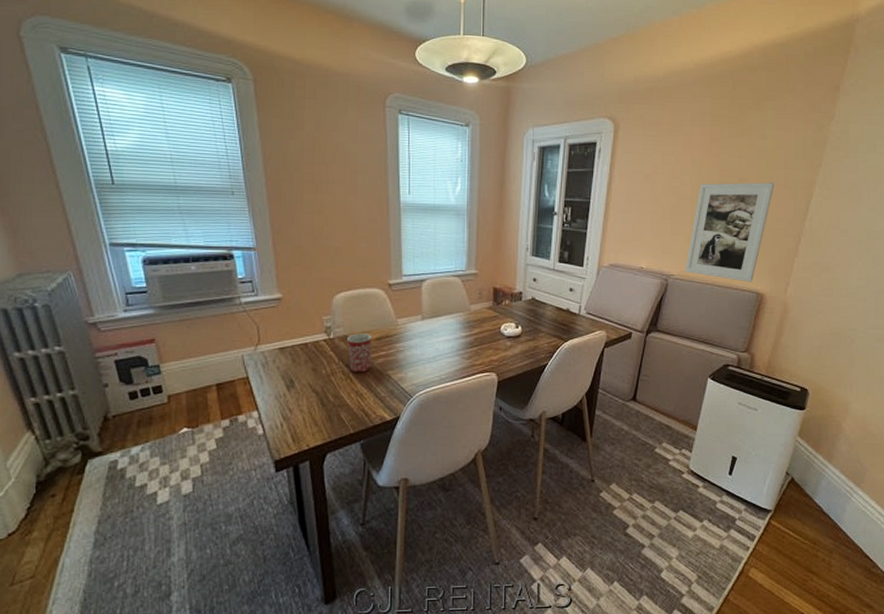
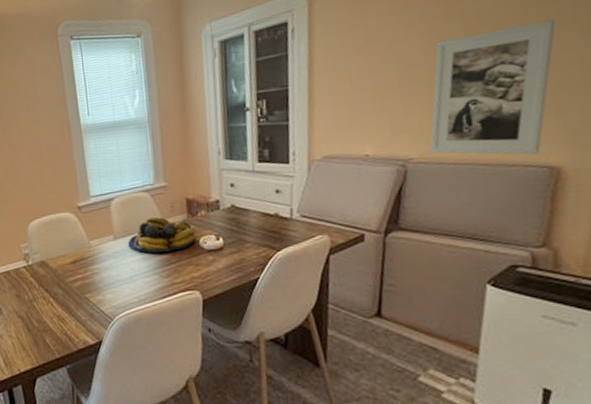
mug: present [347,333,371,373] -> none [45,258,69,297]
fruit bowl: none [435,301,498,336] -> present [128,216,196,254]

